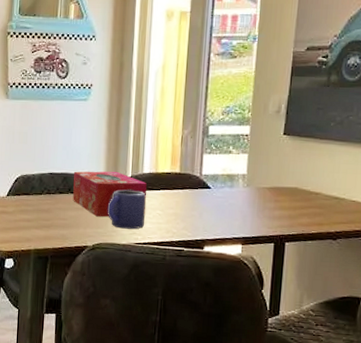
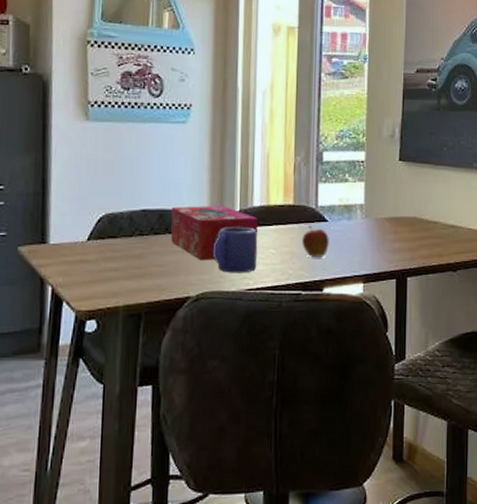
fruit: none [186,191,211,220] -> present [302,225,329,257]

